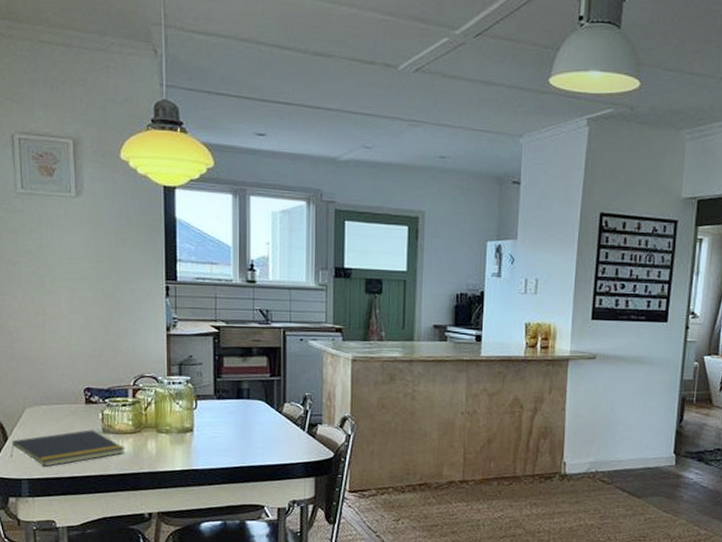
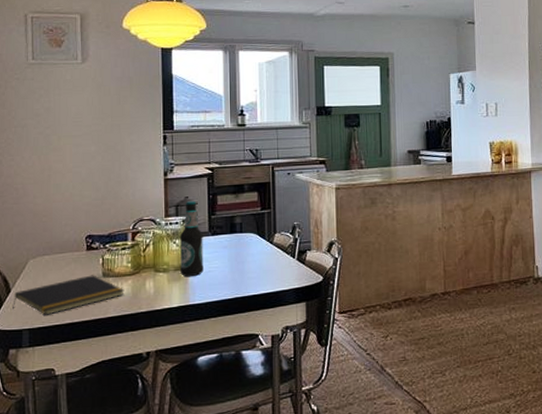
bottle: none [182,361,208,441] -> present [179,201,204,277]

